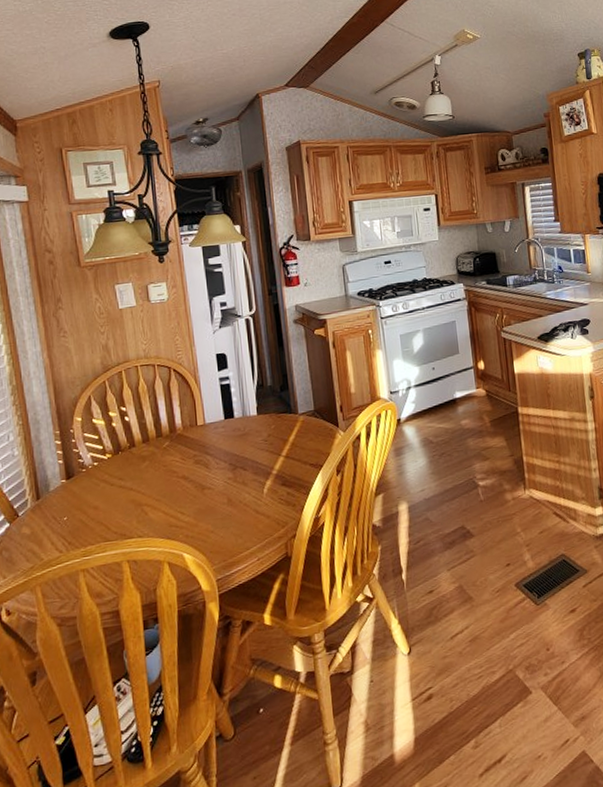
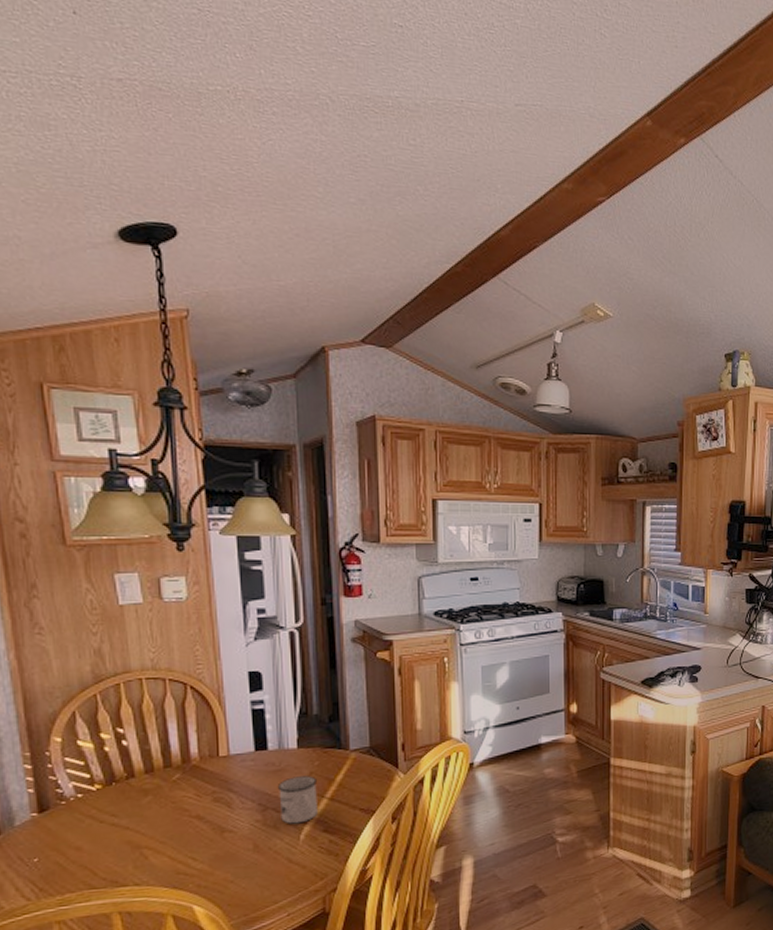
mug: none [243,437,276,480] -> present [277,776,318,824]

